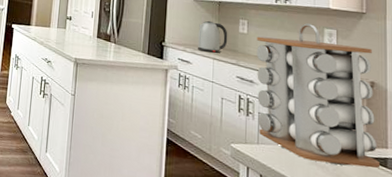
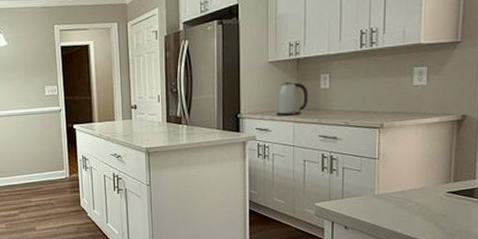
spice rack: present [256,23,381,168] -> none [339,65,467,204]

